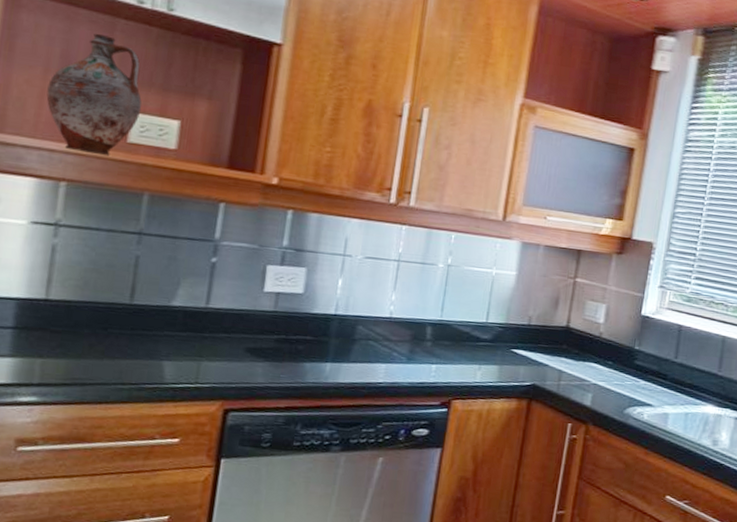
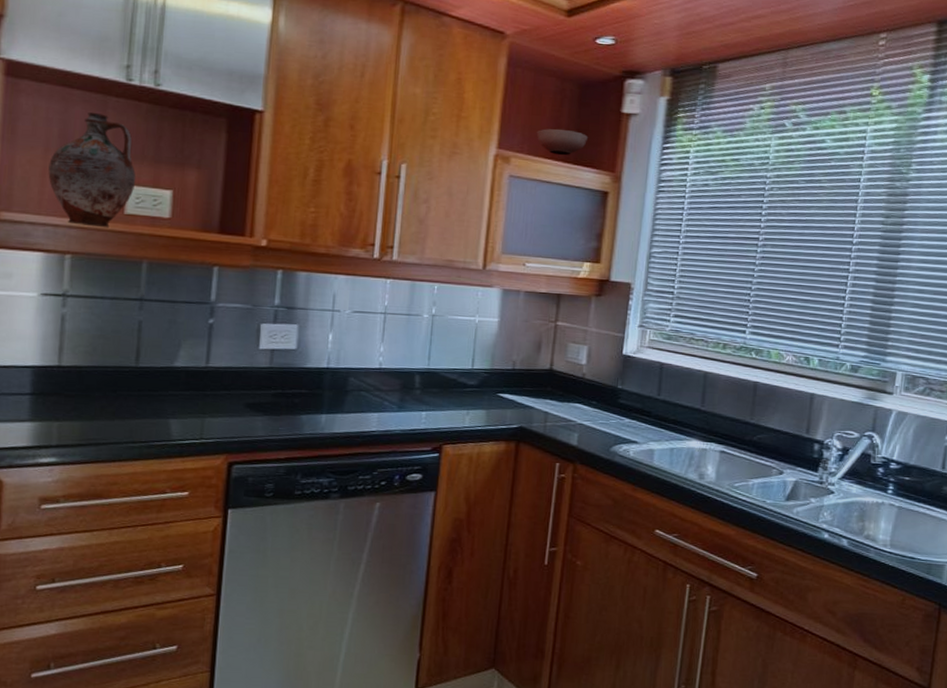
bowl: none [564,80,617,109] -> present [536,128,589,156]

